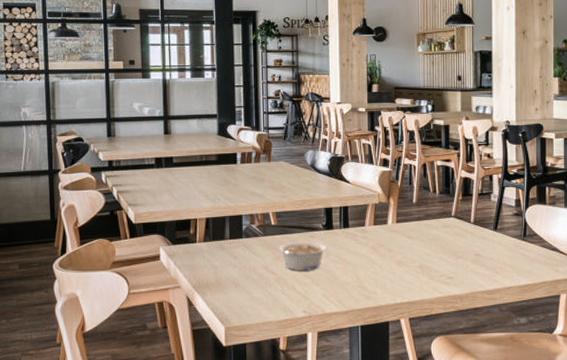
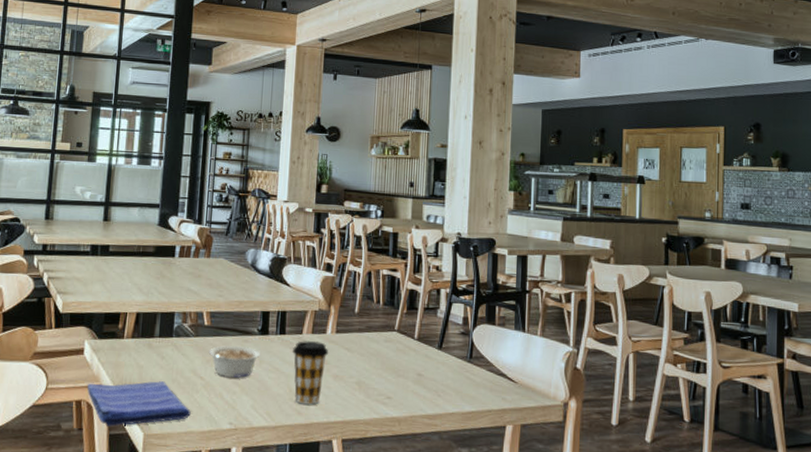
dish towel: none [166,279,267,323] -> present [86,381,191,427]
coffee cup: none [357,232,391,291] -> present [293,341,329,406]

